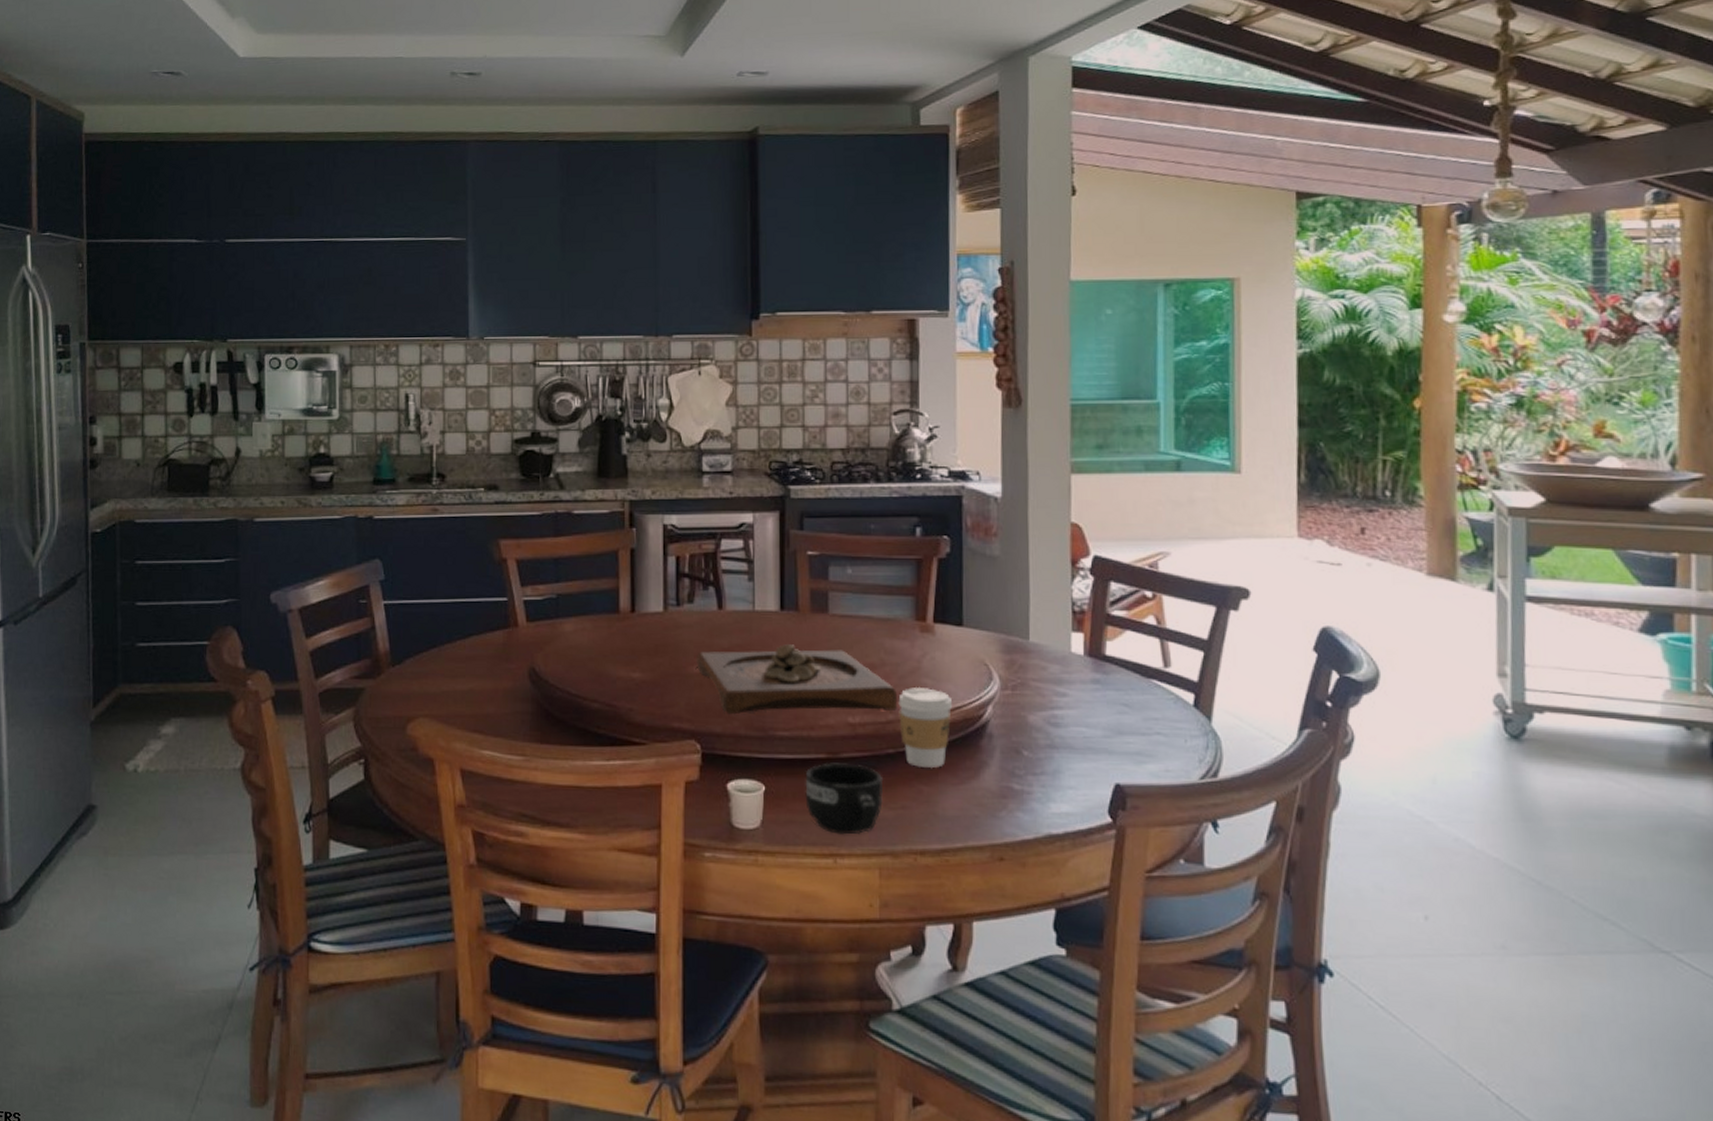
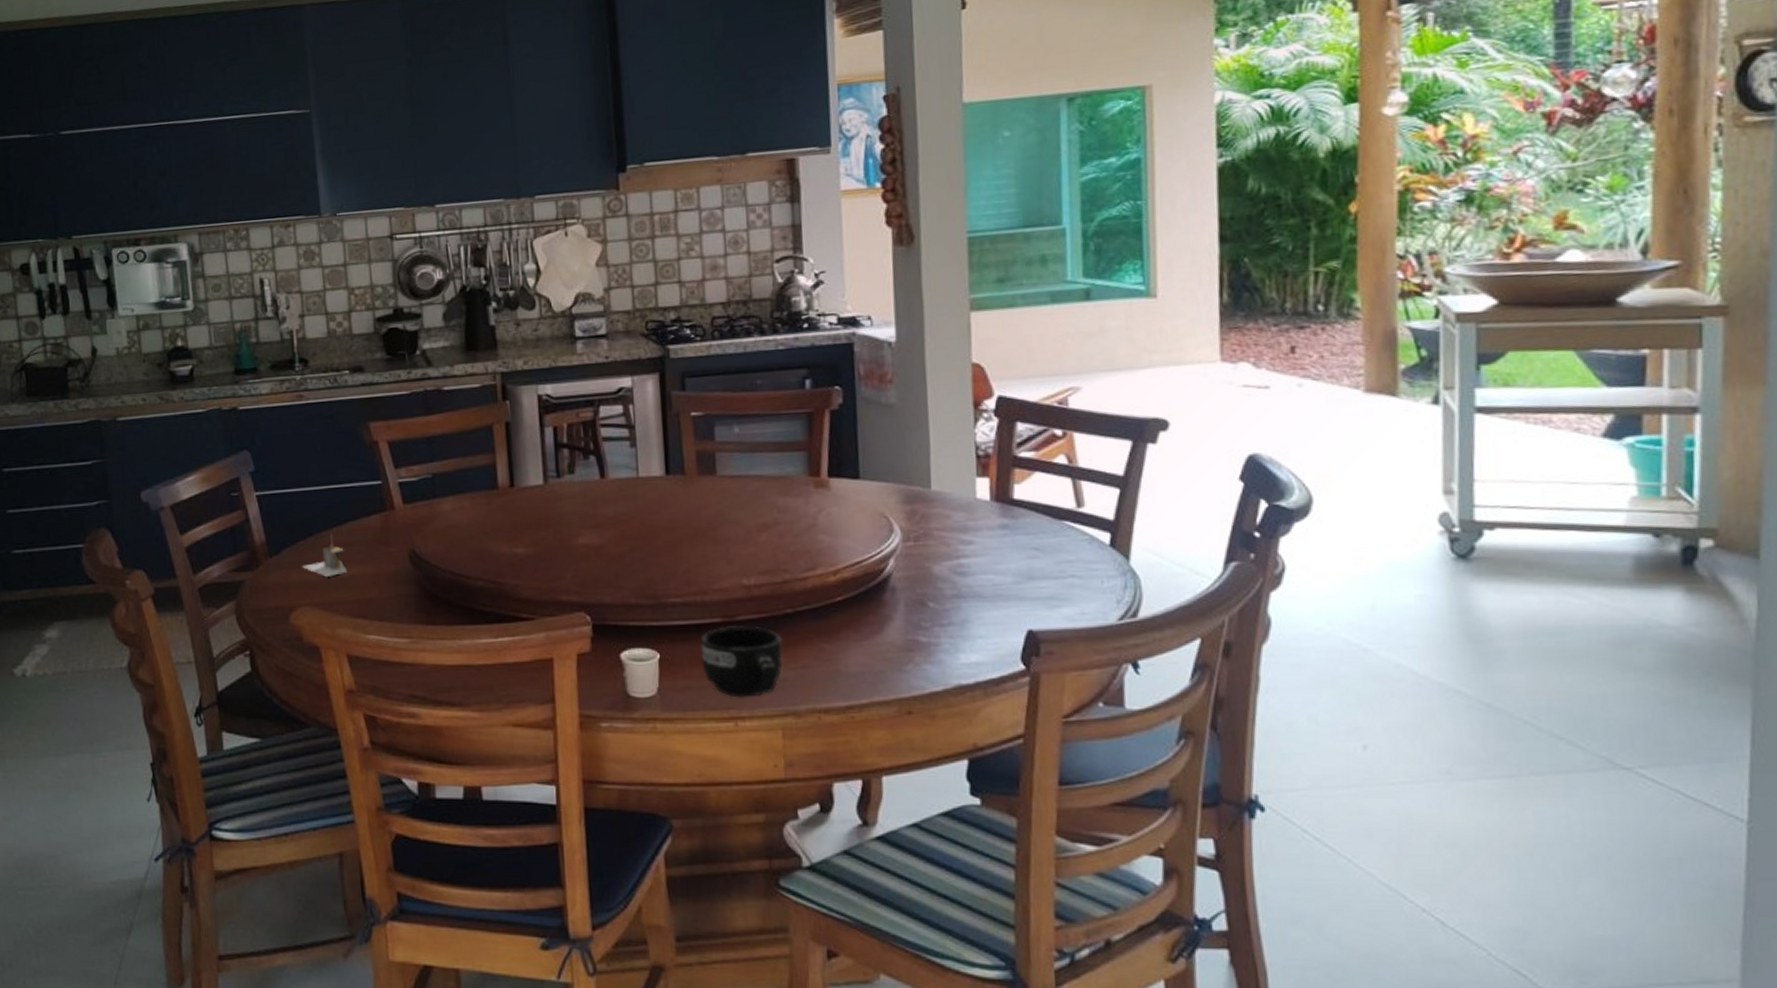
architectural model: none [423,646,467,689] -> present [302,533,347,576]
wooden tray: present [696,644,898,715] -> none [581,509,794,584]
coffee cup: present [898,686,952,769] -> none [794,543,851,626]

